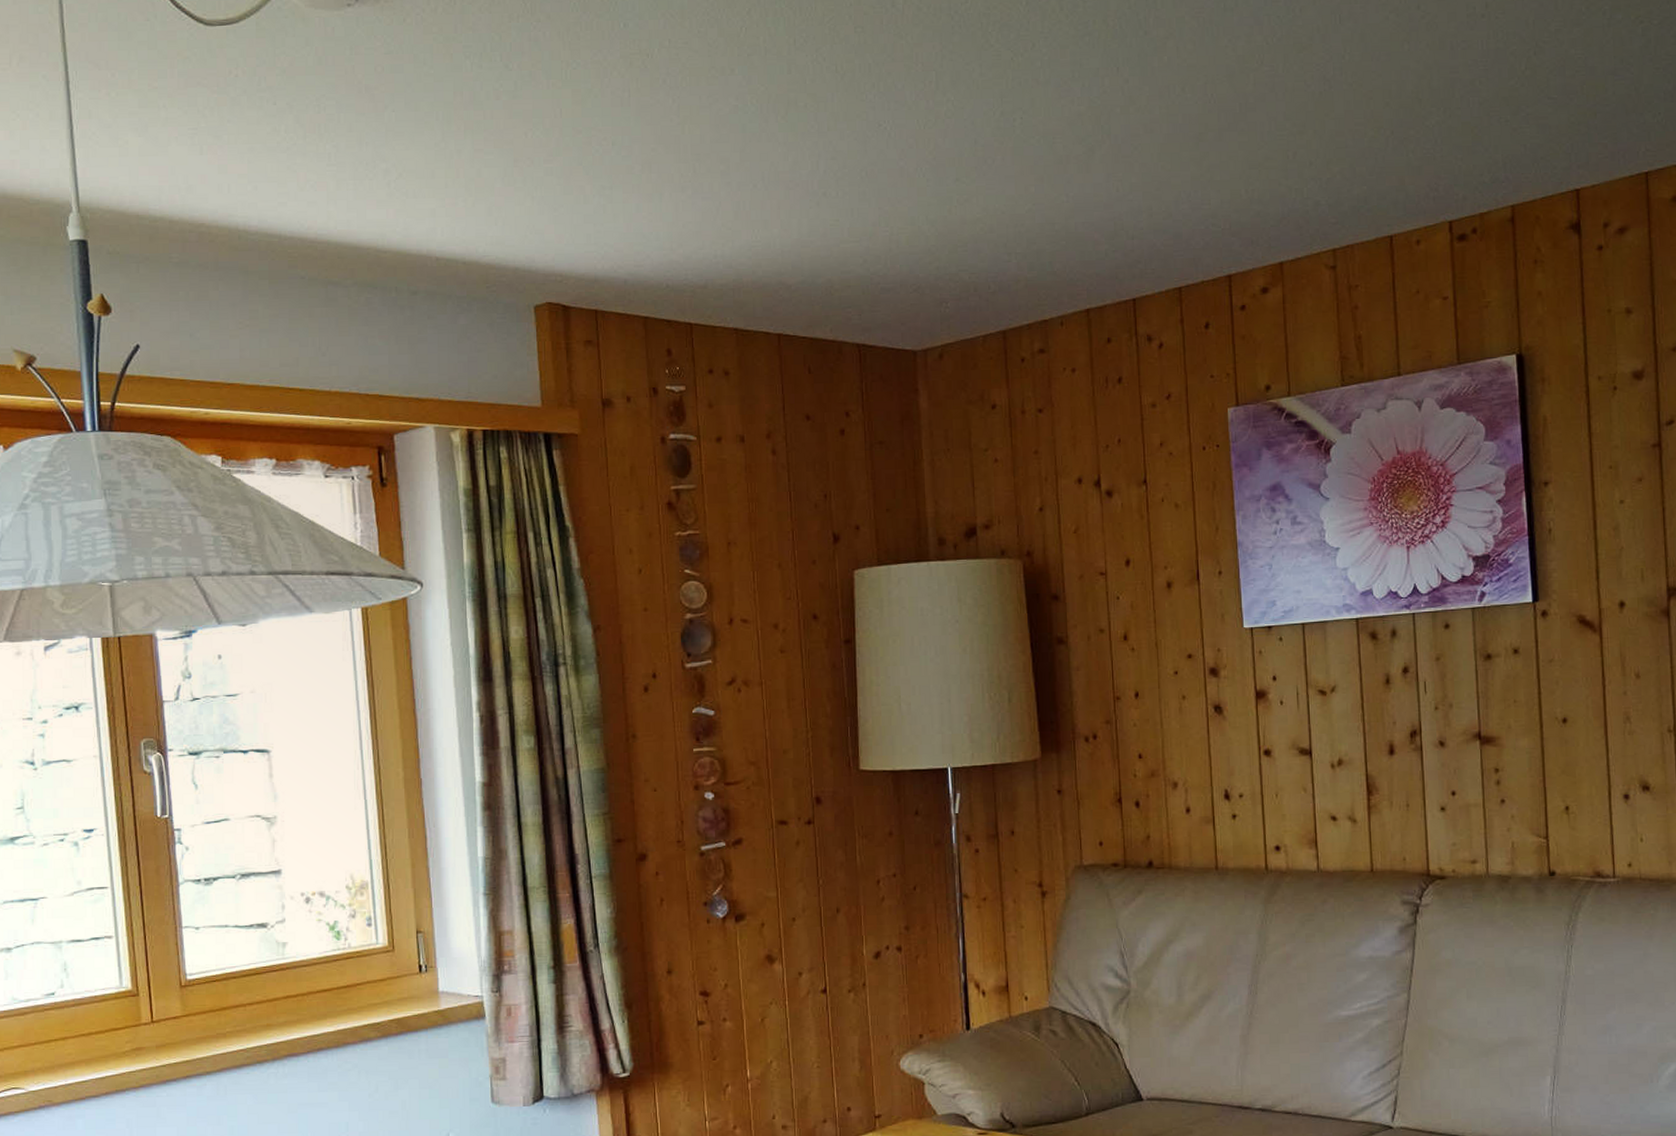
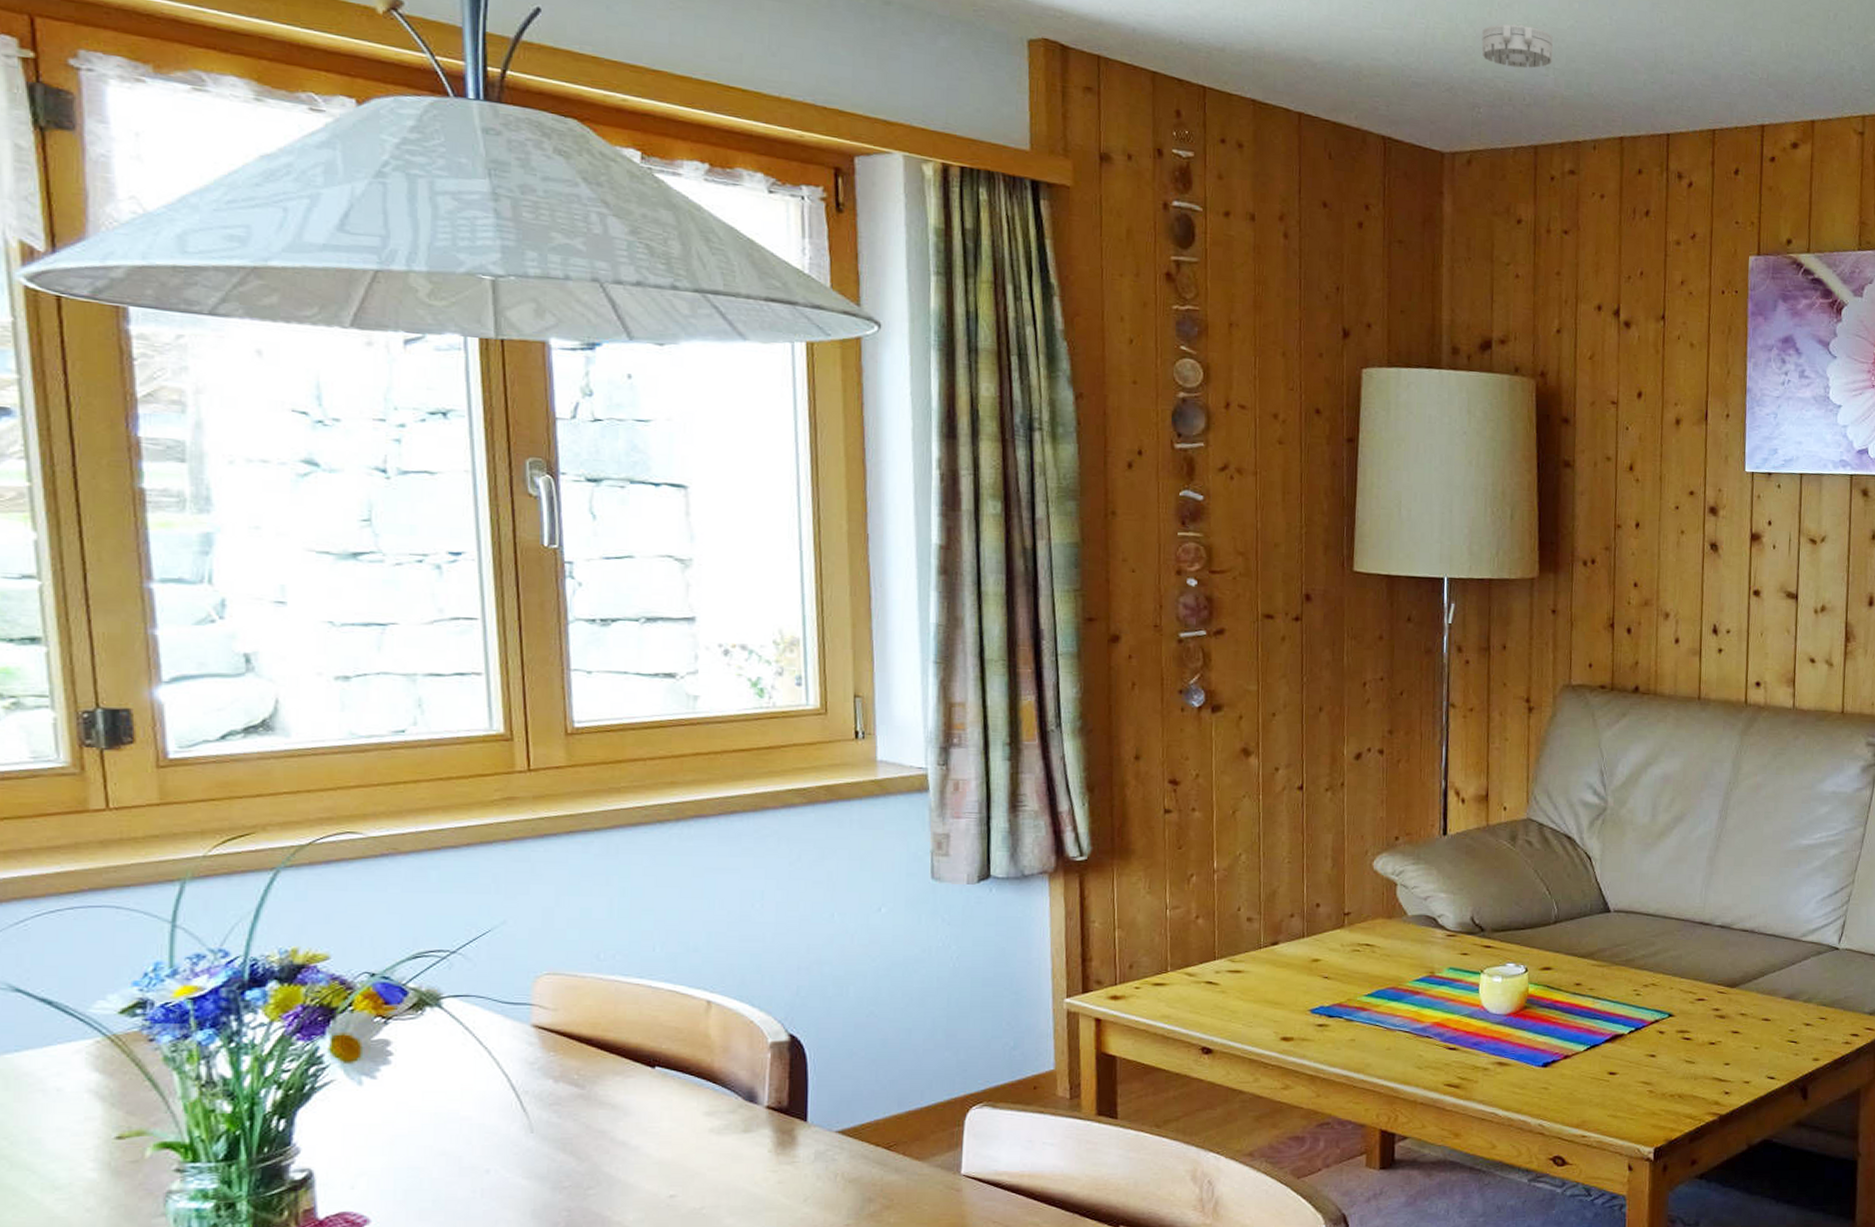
smoke detector: none [944,216,1014,259] -> present [1481,23,1553,69]

